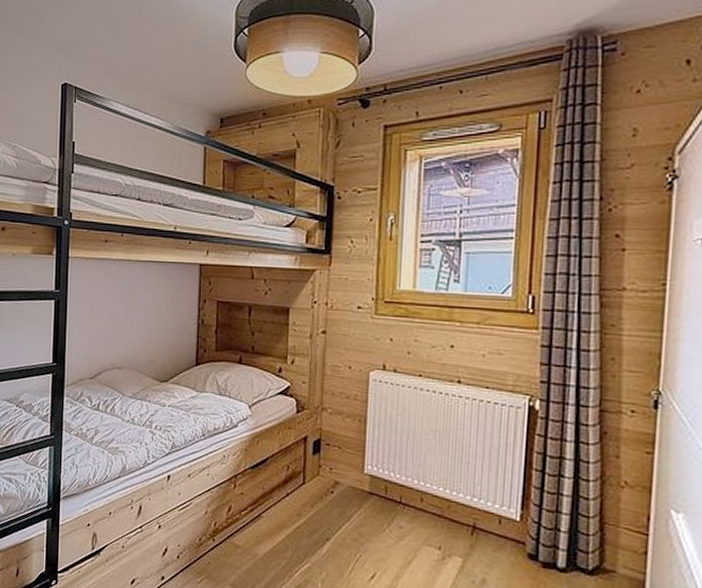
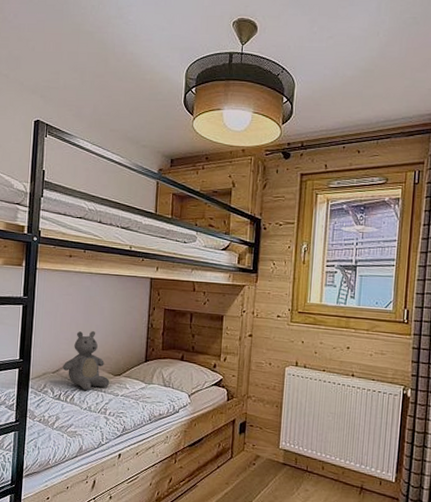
teddy bear: none [101,328,155,399] -> present [63,330,110,390]

